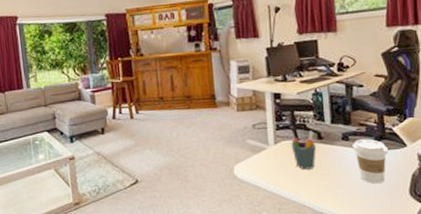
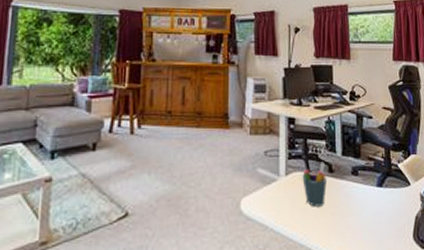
coffee cup: present [353,138,388,184] -> none [361,174,394,226]

